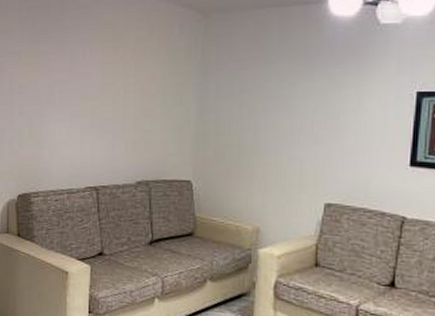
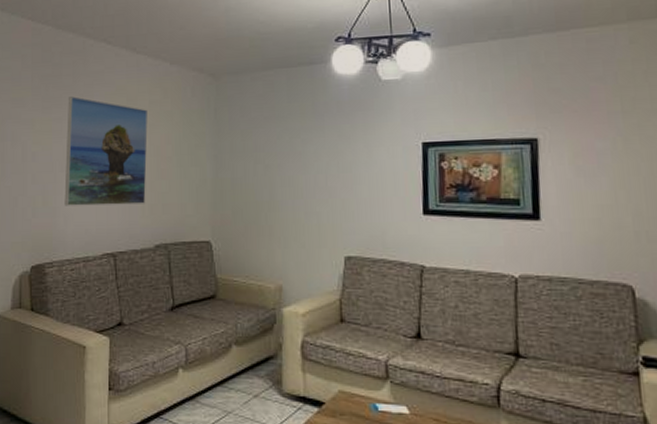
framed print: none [50,30,133,141] -> present [64,96,148,206]

